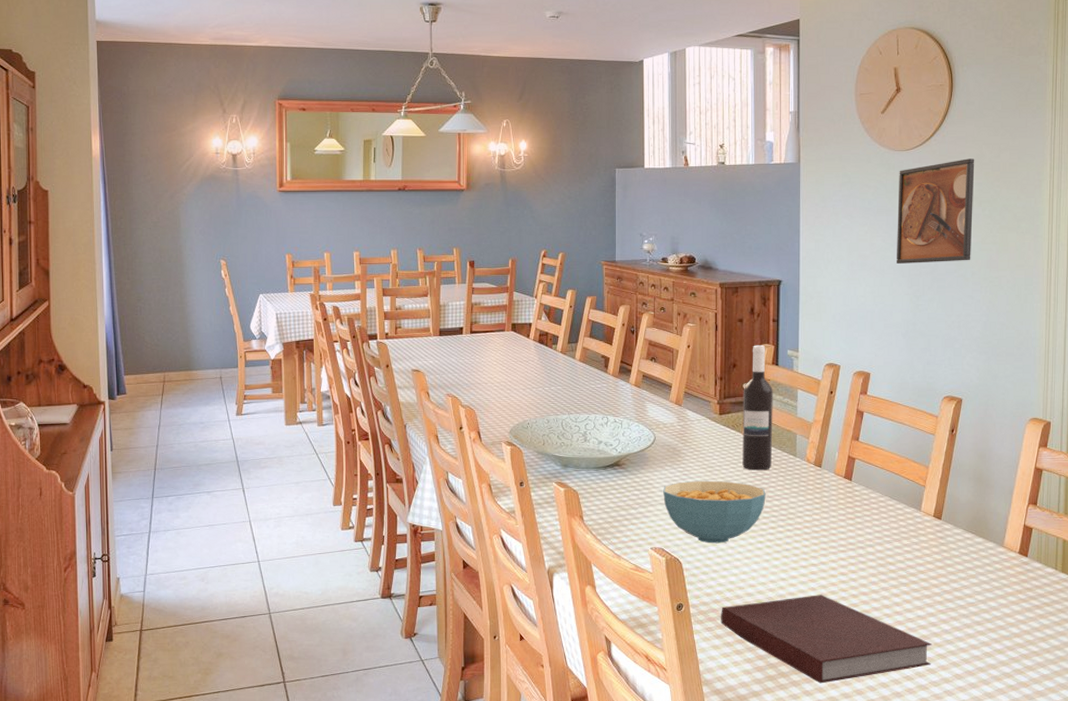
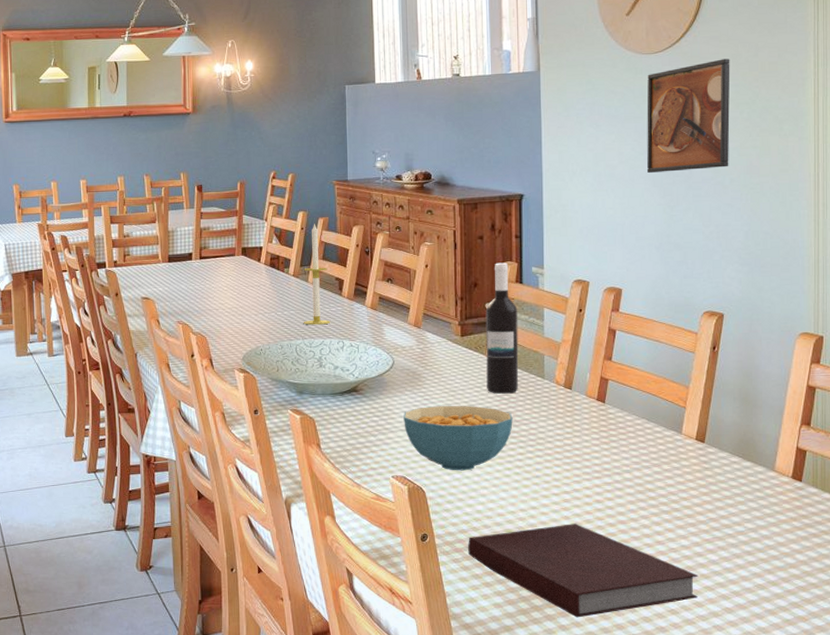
candle: none [569,302,596,401] -> present [303,223,331,325]

